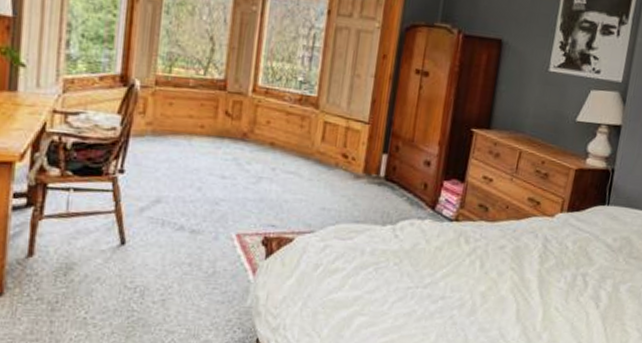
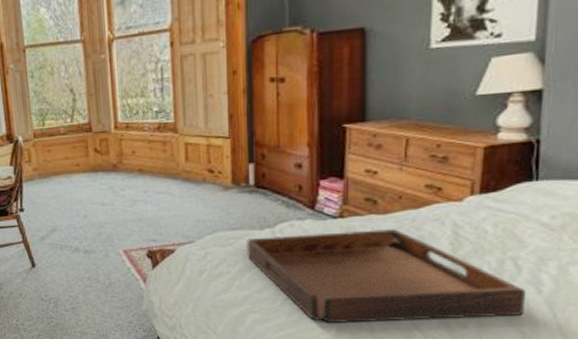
serving tray: none [365,234,588,330] -> present [247,229,525,324]

